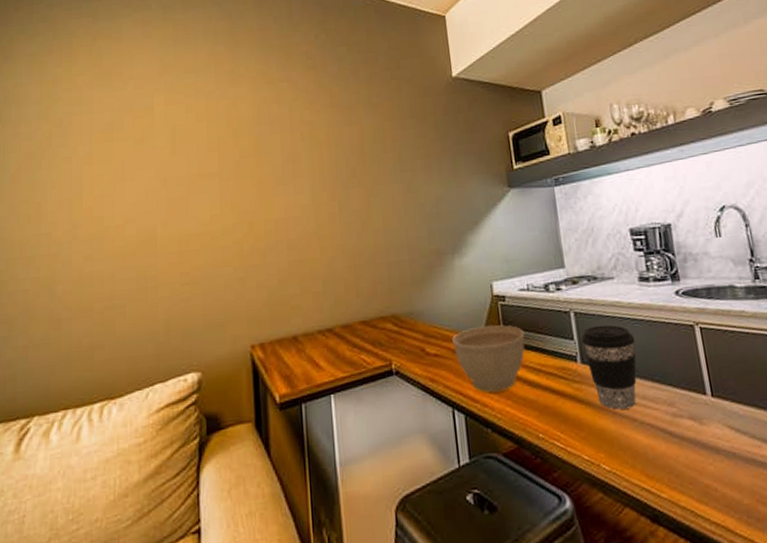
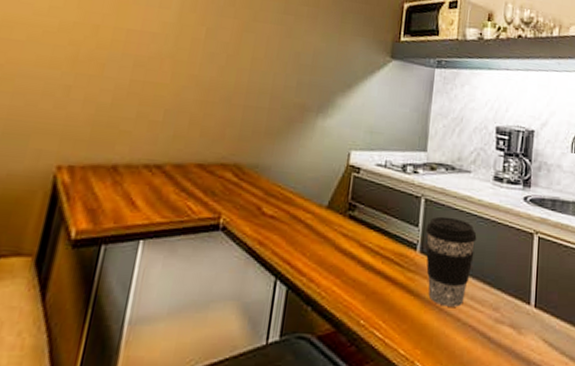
planter bowl: present [452,325,525,393] -> none [293,195,371,269]

